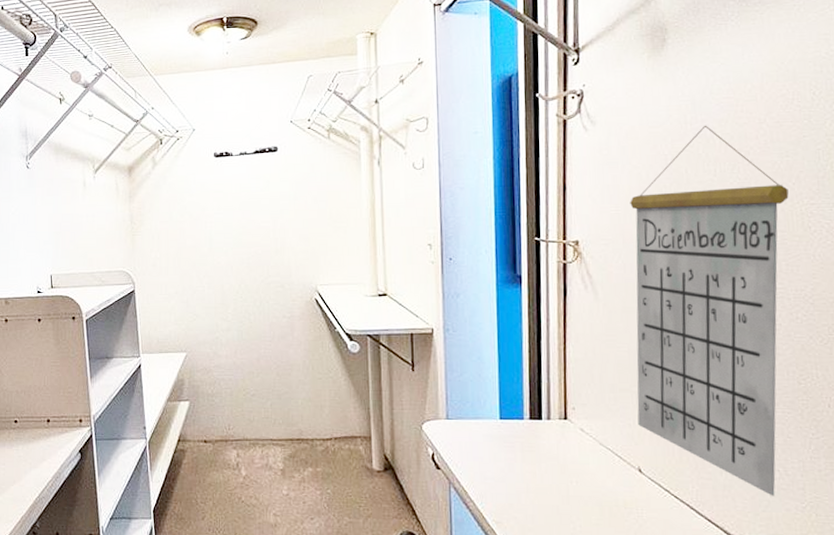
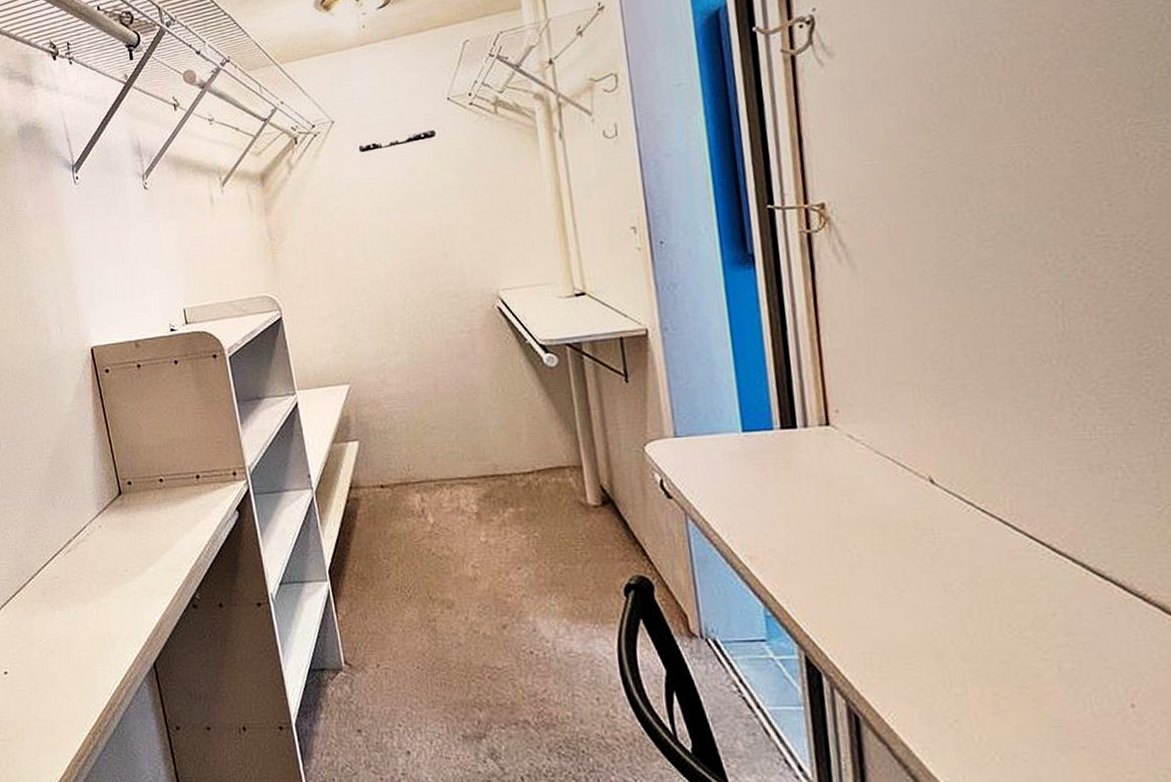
calendar: present [630,125,789,496] -> none [888,39,1119,501]

